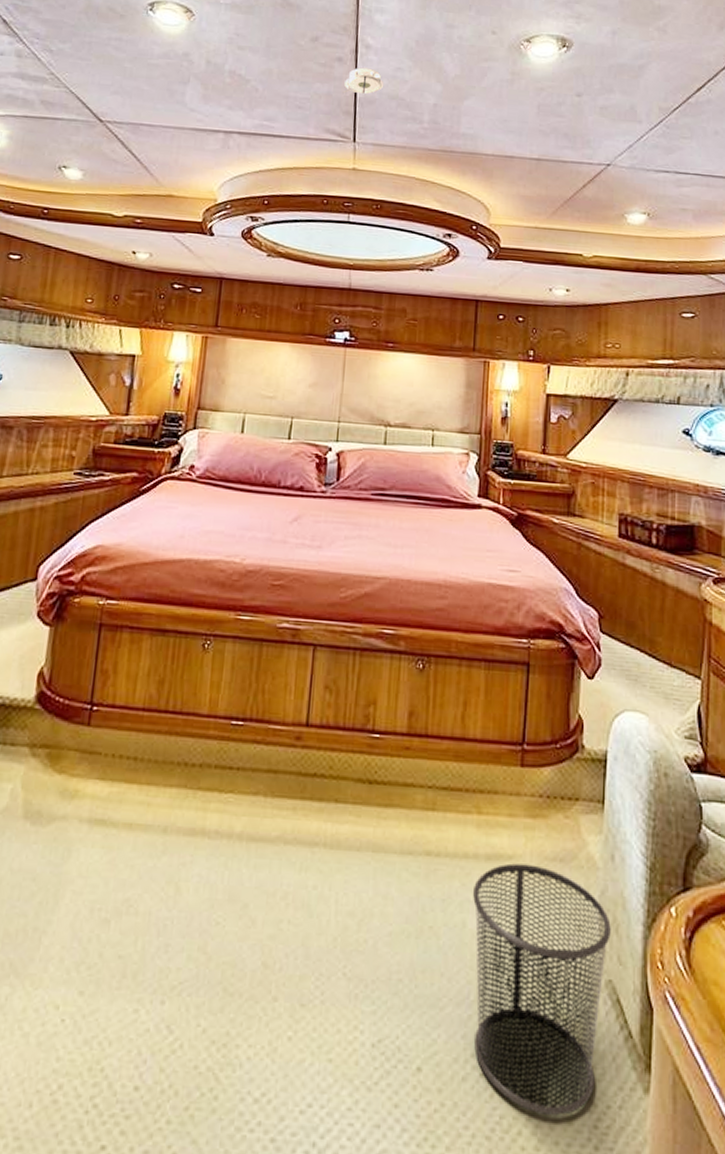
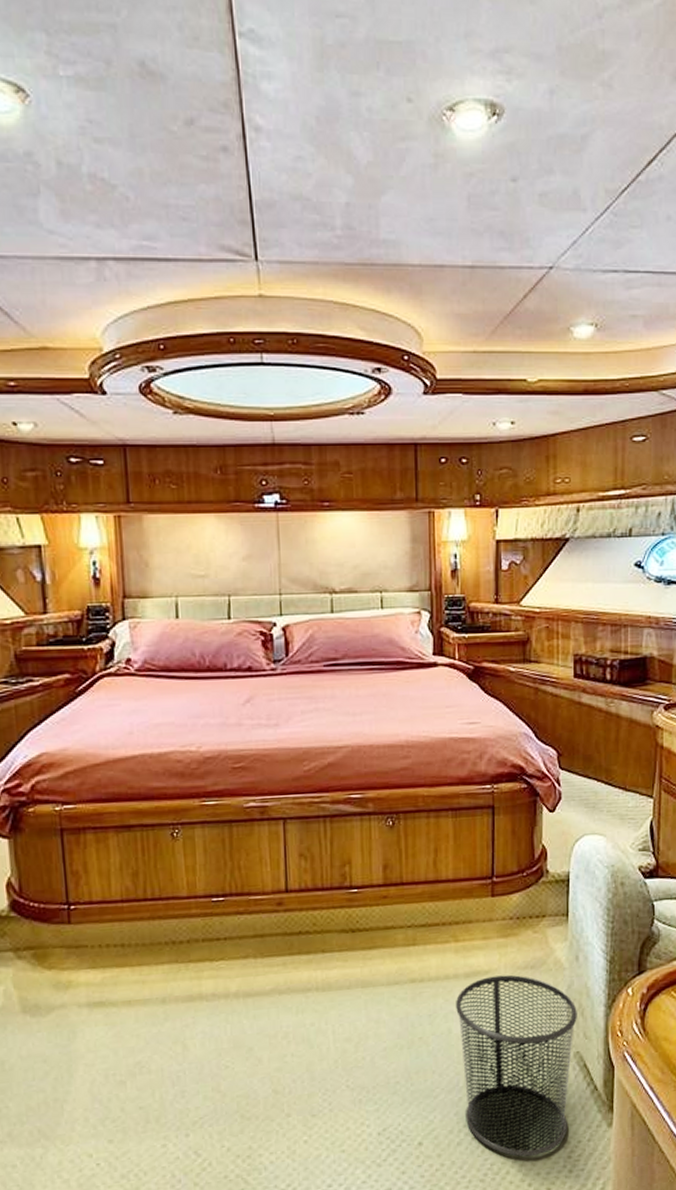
smoke detector: present [343,67,384,95] -> none [234,158,284,196]

